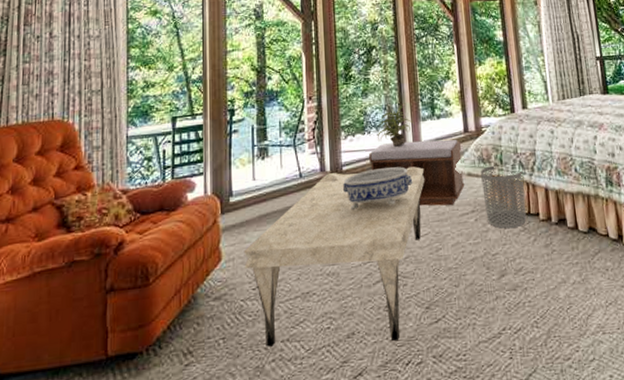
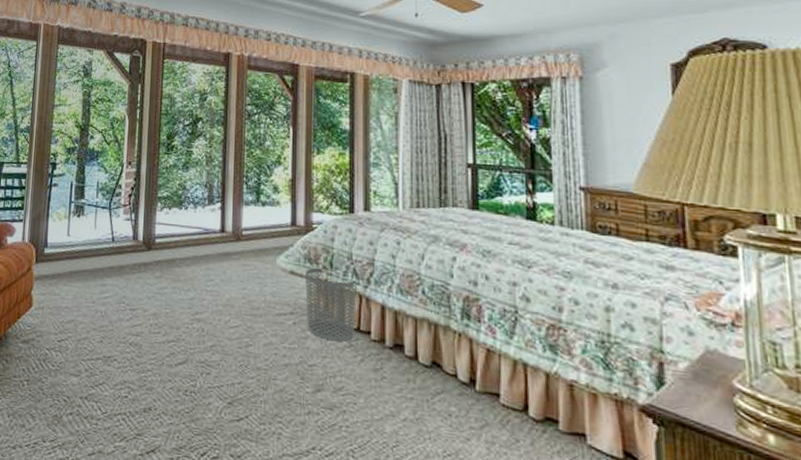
coffee table: present [244,166,425,347] -> none [52,243,242,429]
decorative bowl: present [342,166,413,211] -> none [153,246,228,289]
bench: present [369,139,465,206] -> none [184,221,287,302]
potted plant: present [377,103,415,147] -> none [194,183,237,228]

